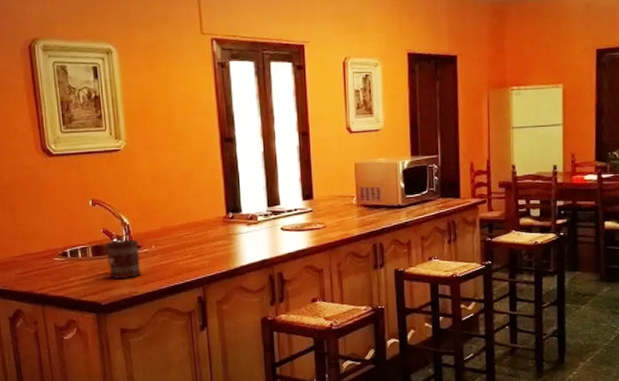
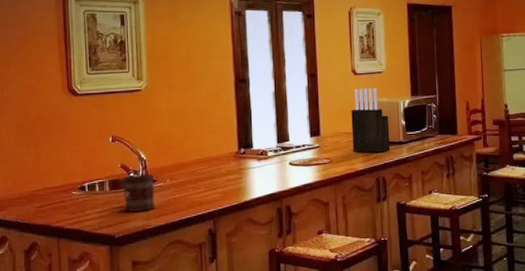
knife block: none [346,147,388,218] -> present [351,87,390,153]

